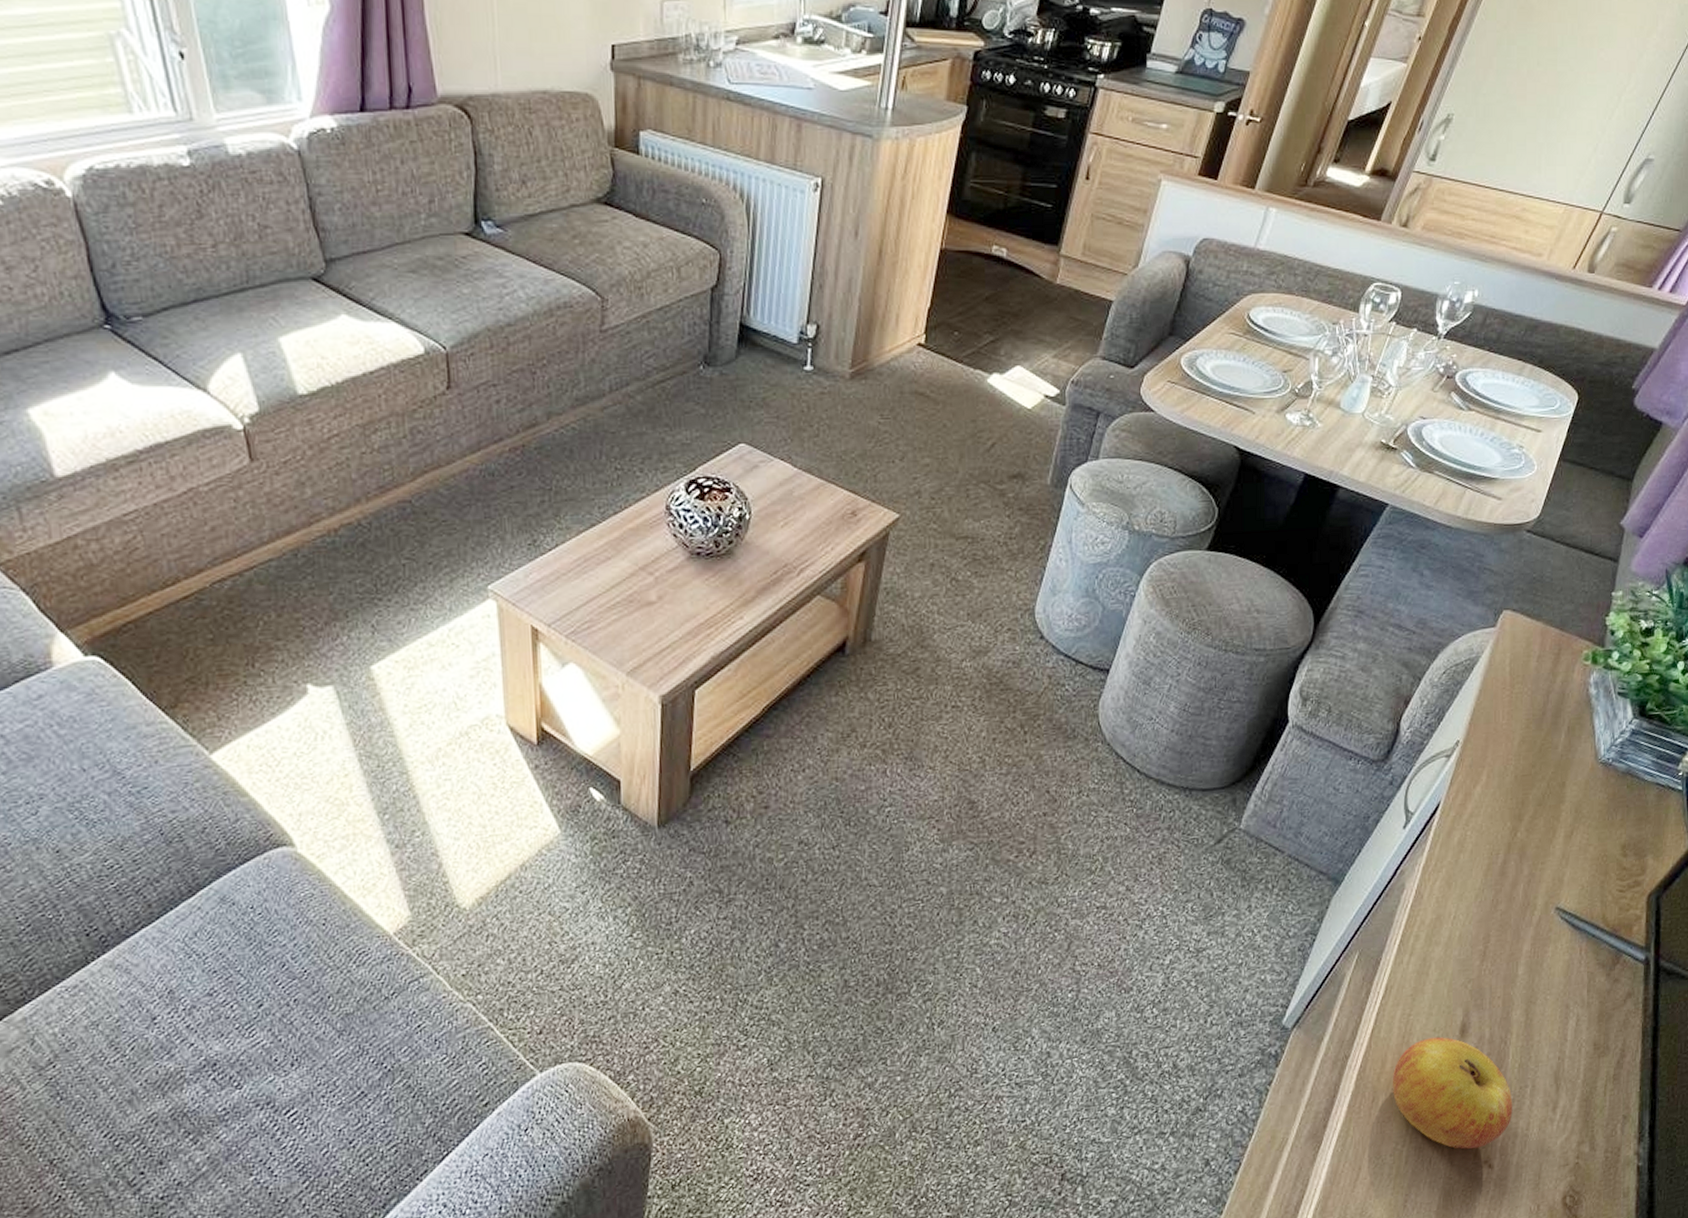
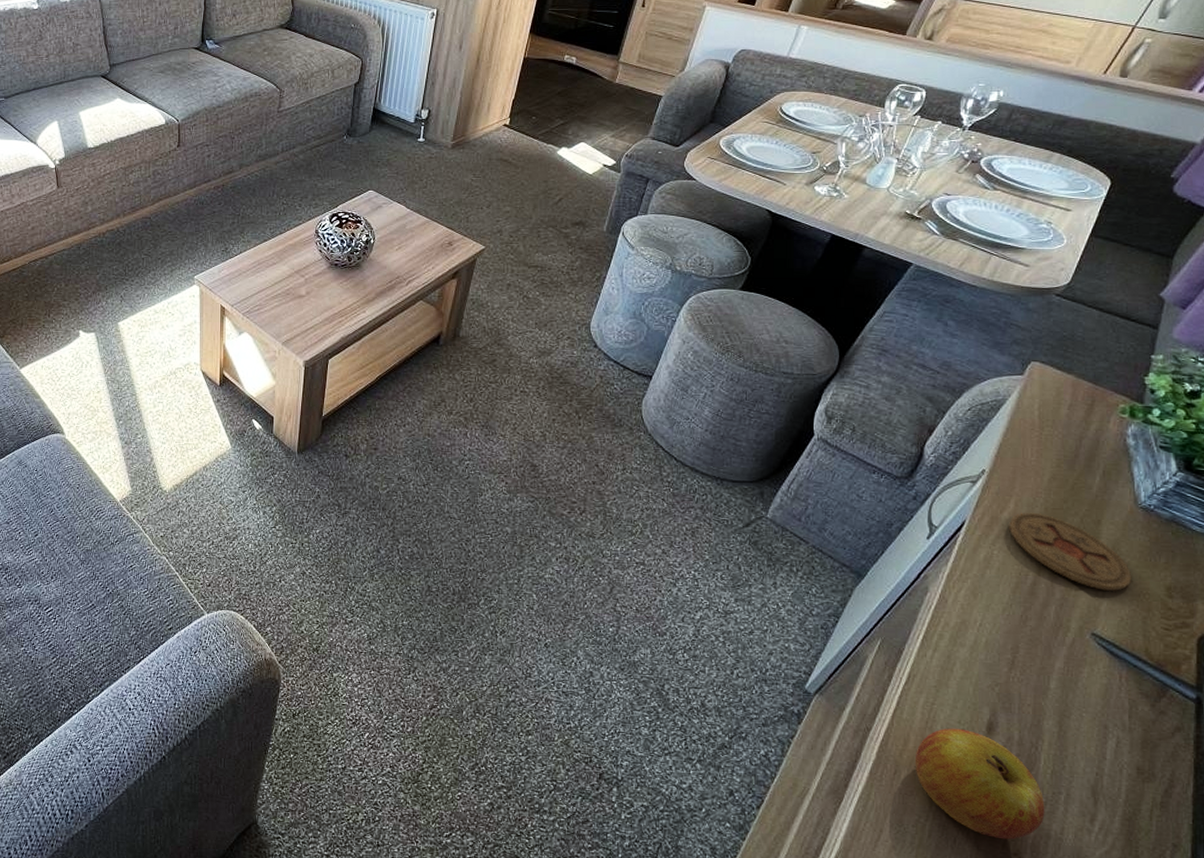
coaster: none [1482,782,1592,860] -> present [1009,512,1132,592]

